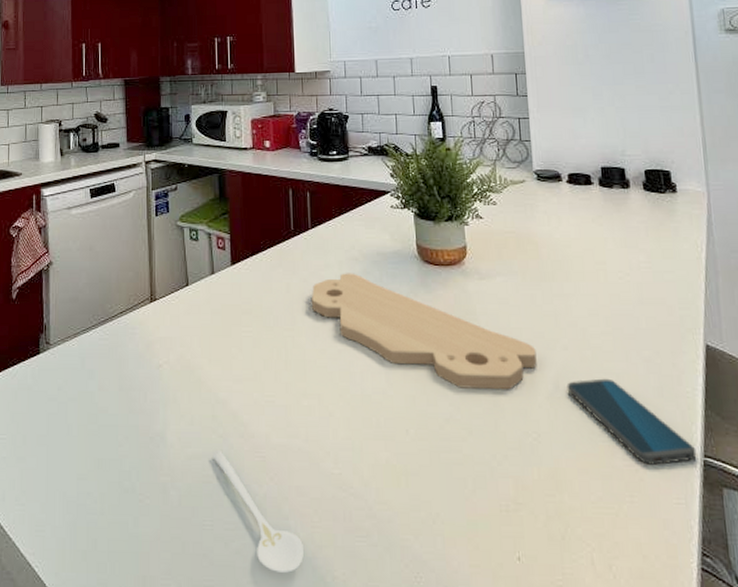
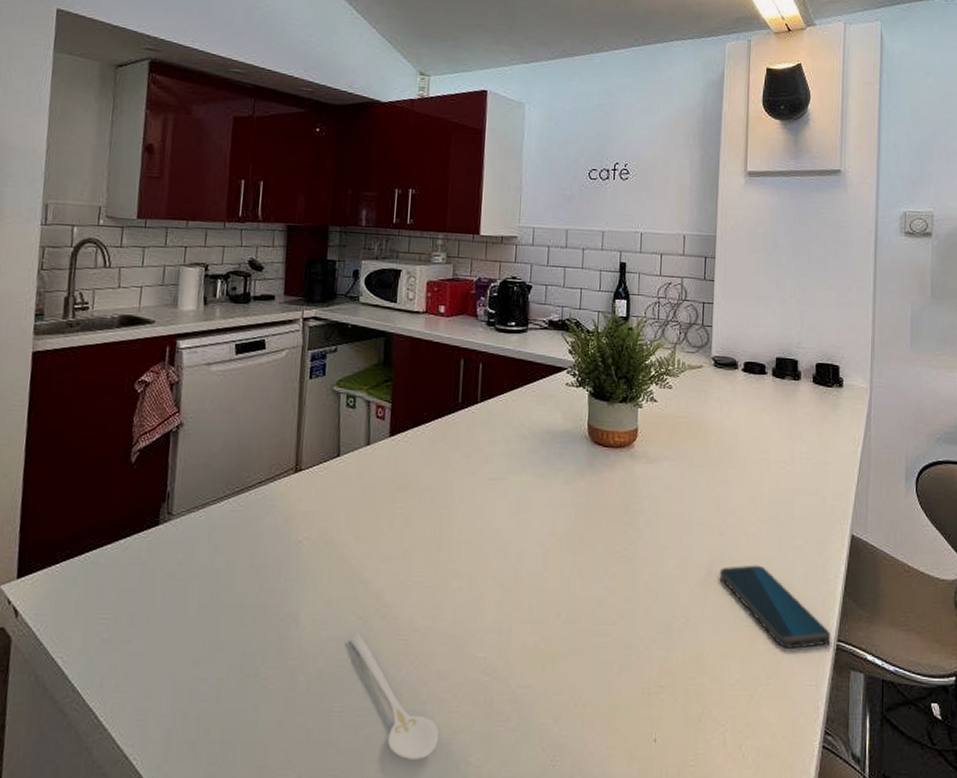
cutting board: present [311,273,537,390] -> none [472,450,694,575]

